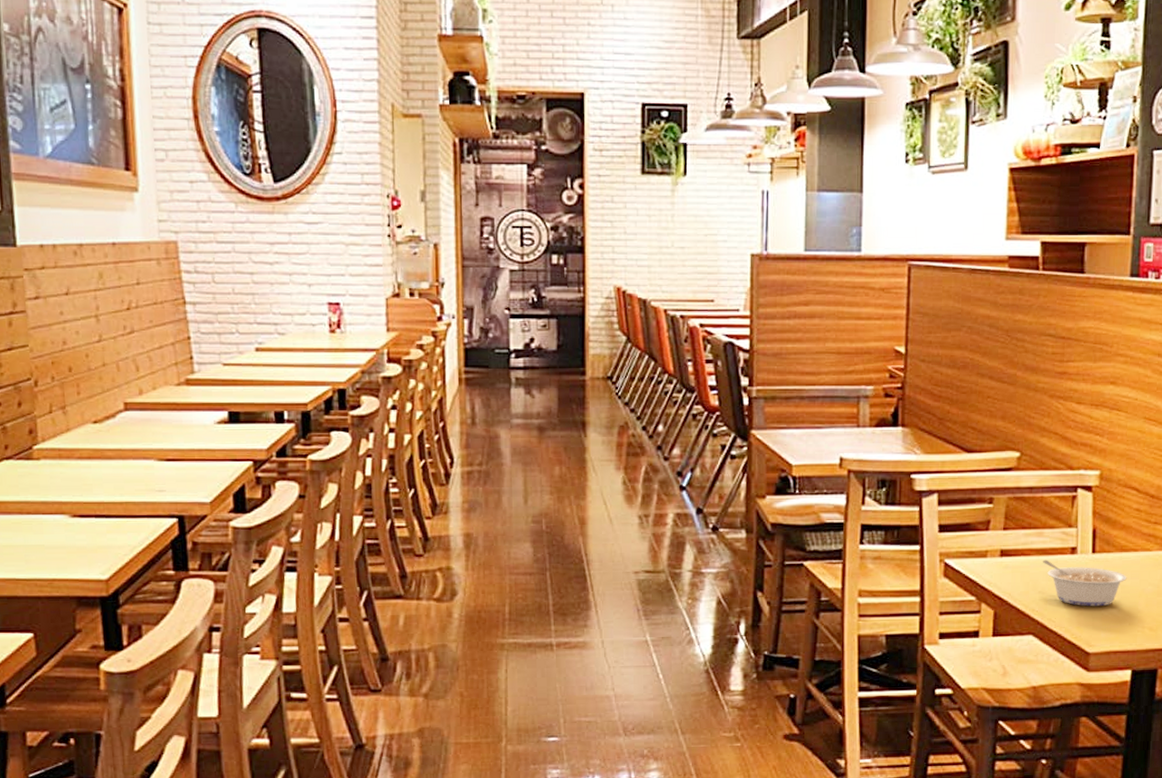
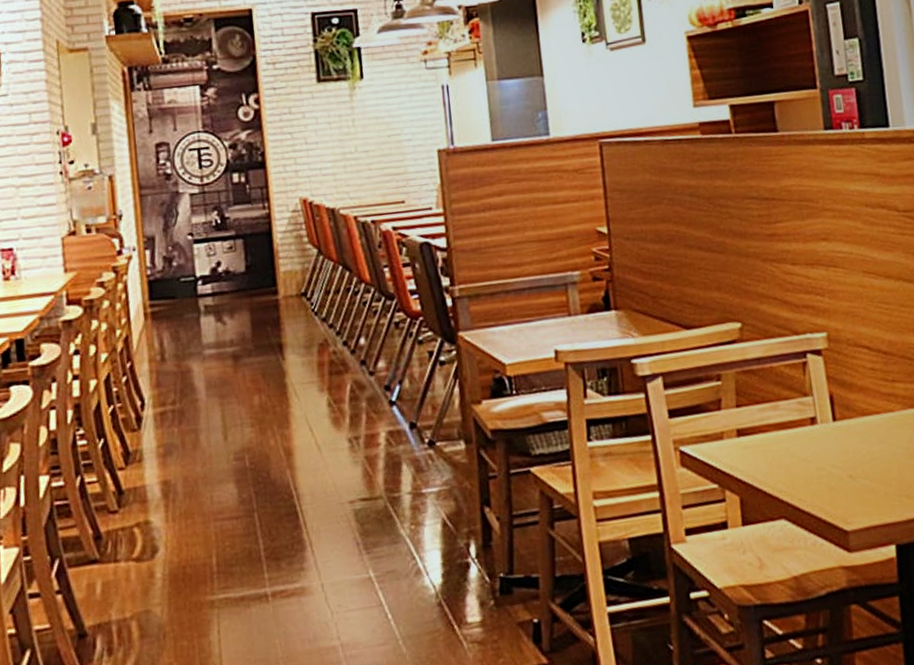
legume: present [1043,559,1127,607] -> none [783,434,874,481]

